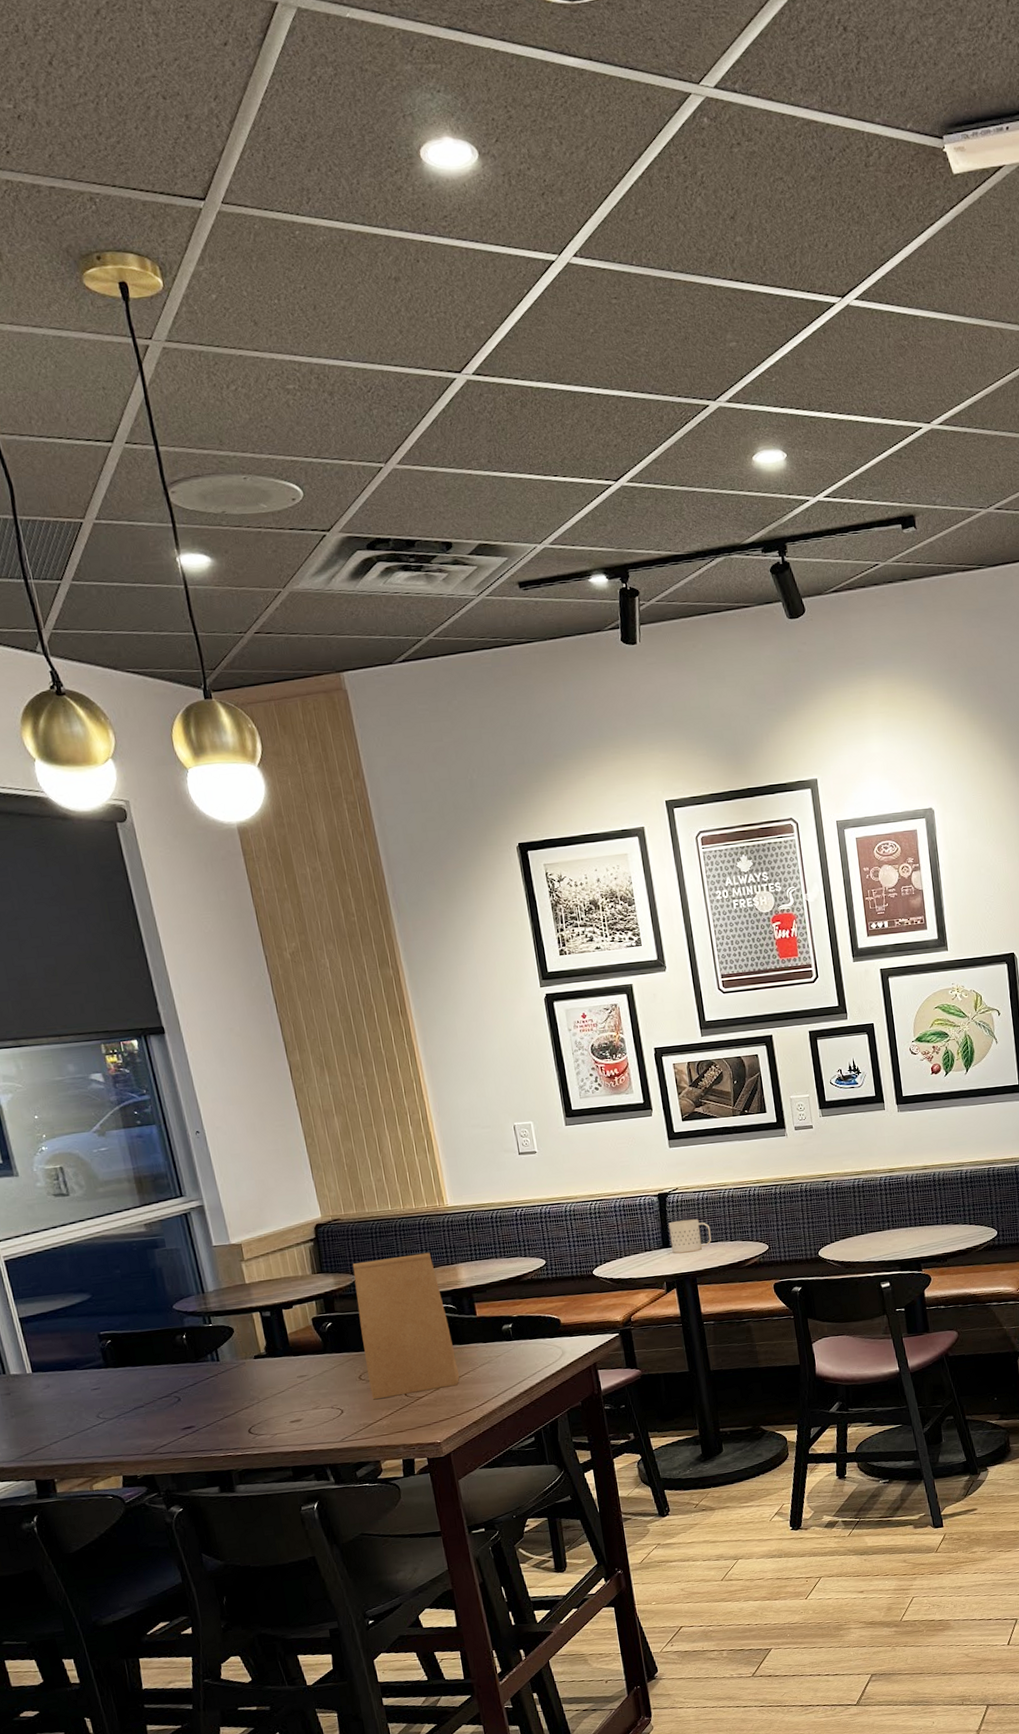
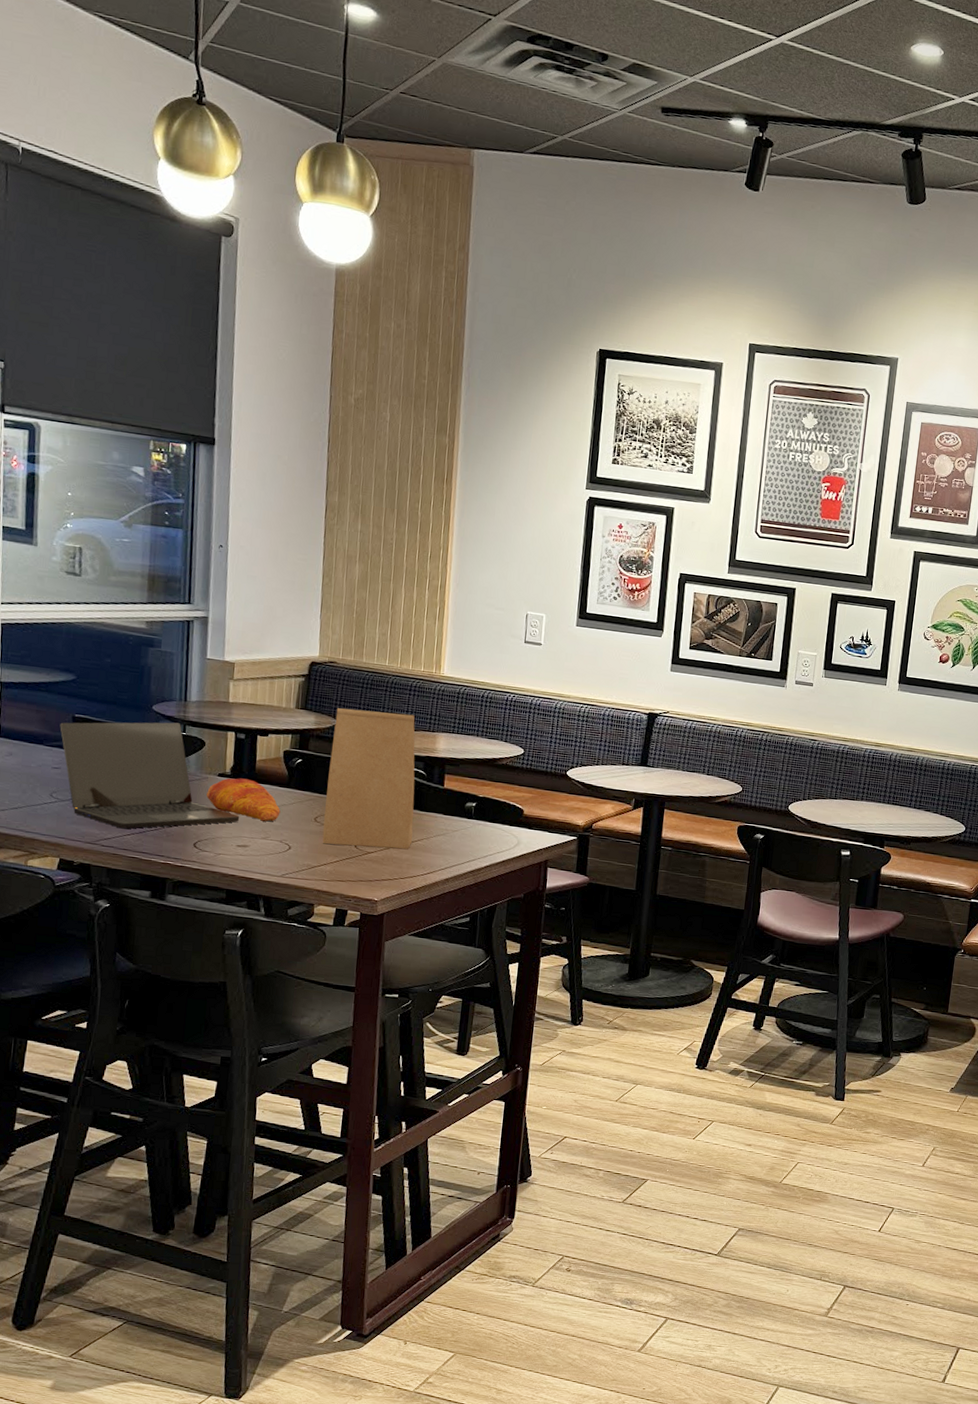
laptop: none [88,1316,287,1433] -> present [60,722,240,829]
croissant: none [247,1354,325,1393] -> present [206,778,281,822]
mug: present [668,1219,712,1254] -> none [648,742,691,777]

